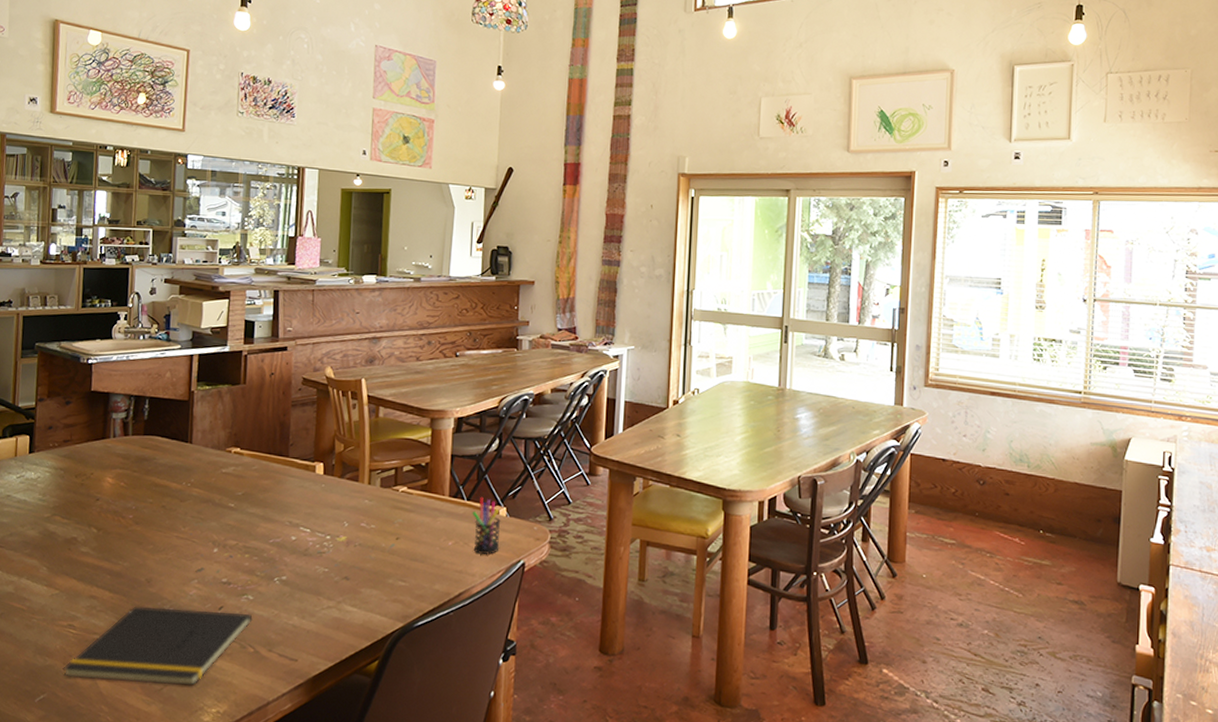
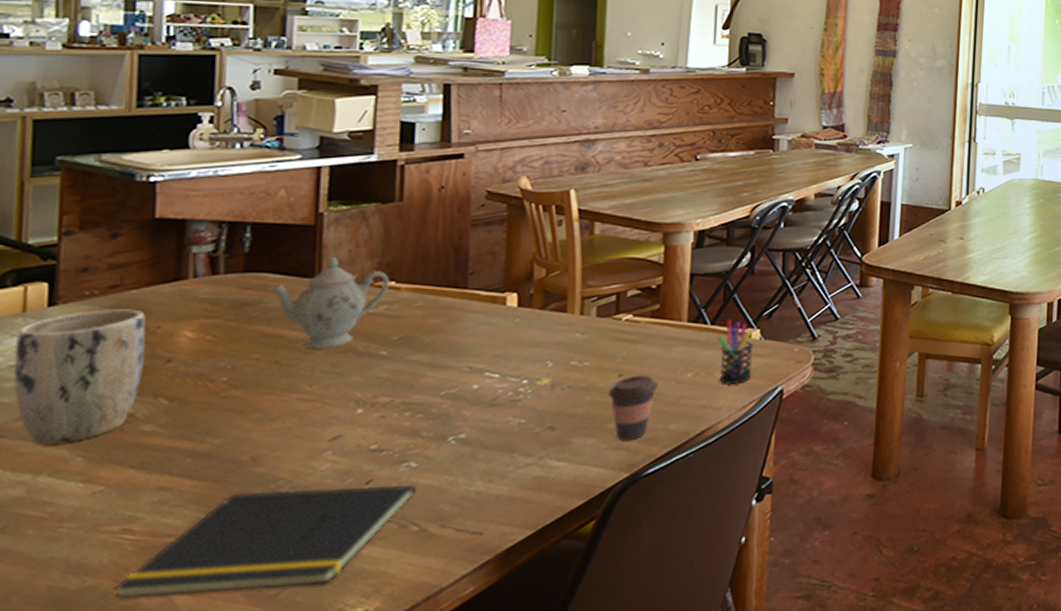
plant pot: none [9,458,85,556] -> present [13,309,146,444]
teapot: none [158,426,236,498] -> present [268,257,390,349]
coffee cup: none [388,539,427,595] -> present [608,375,659,441]

